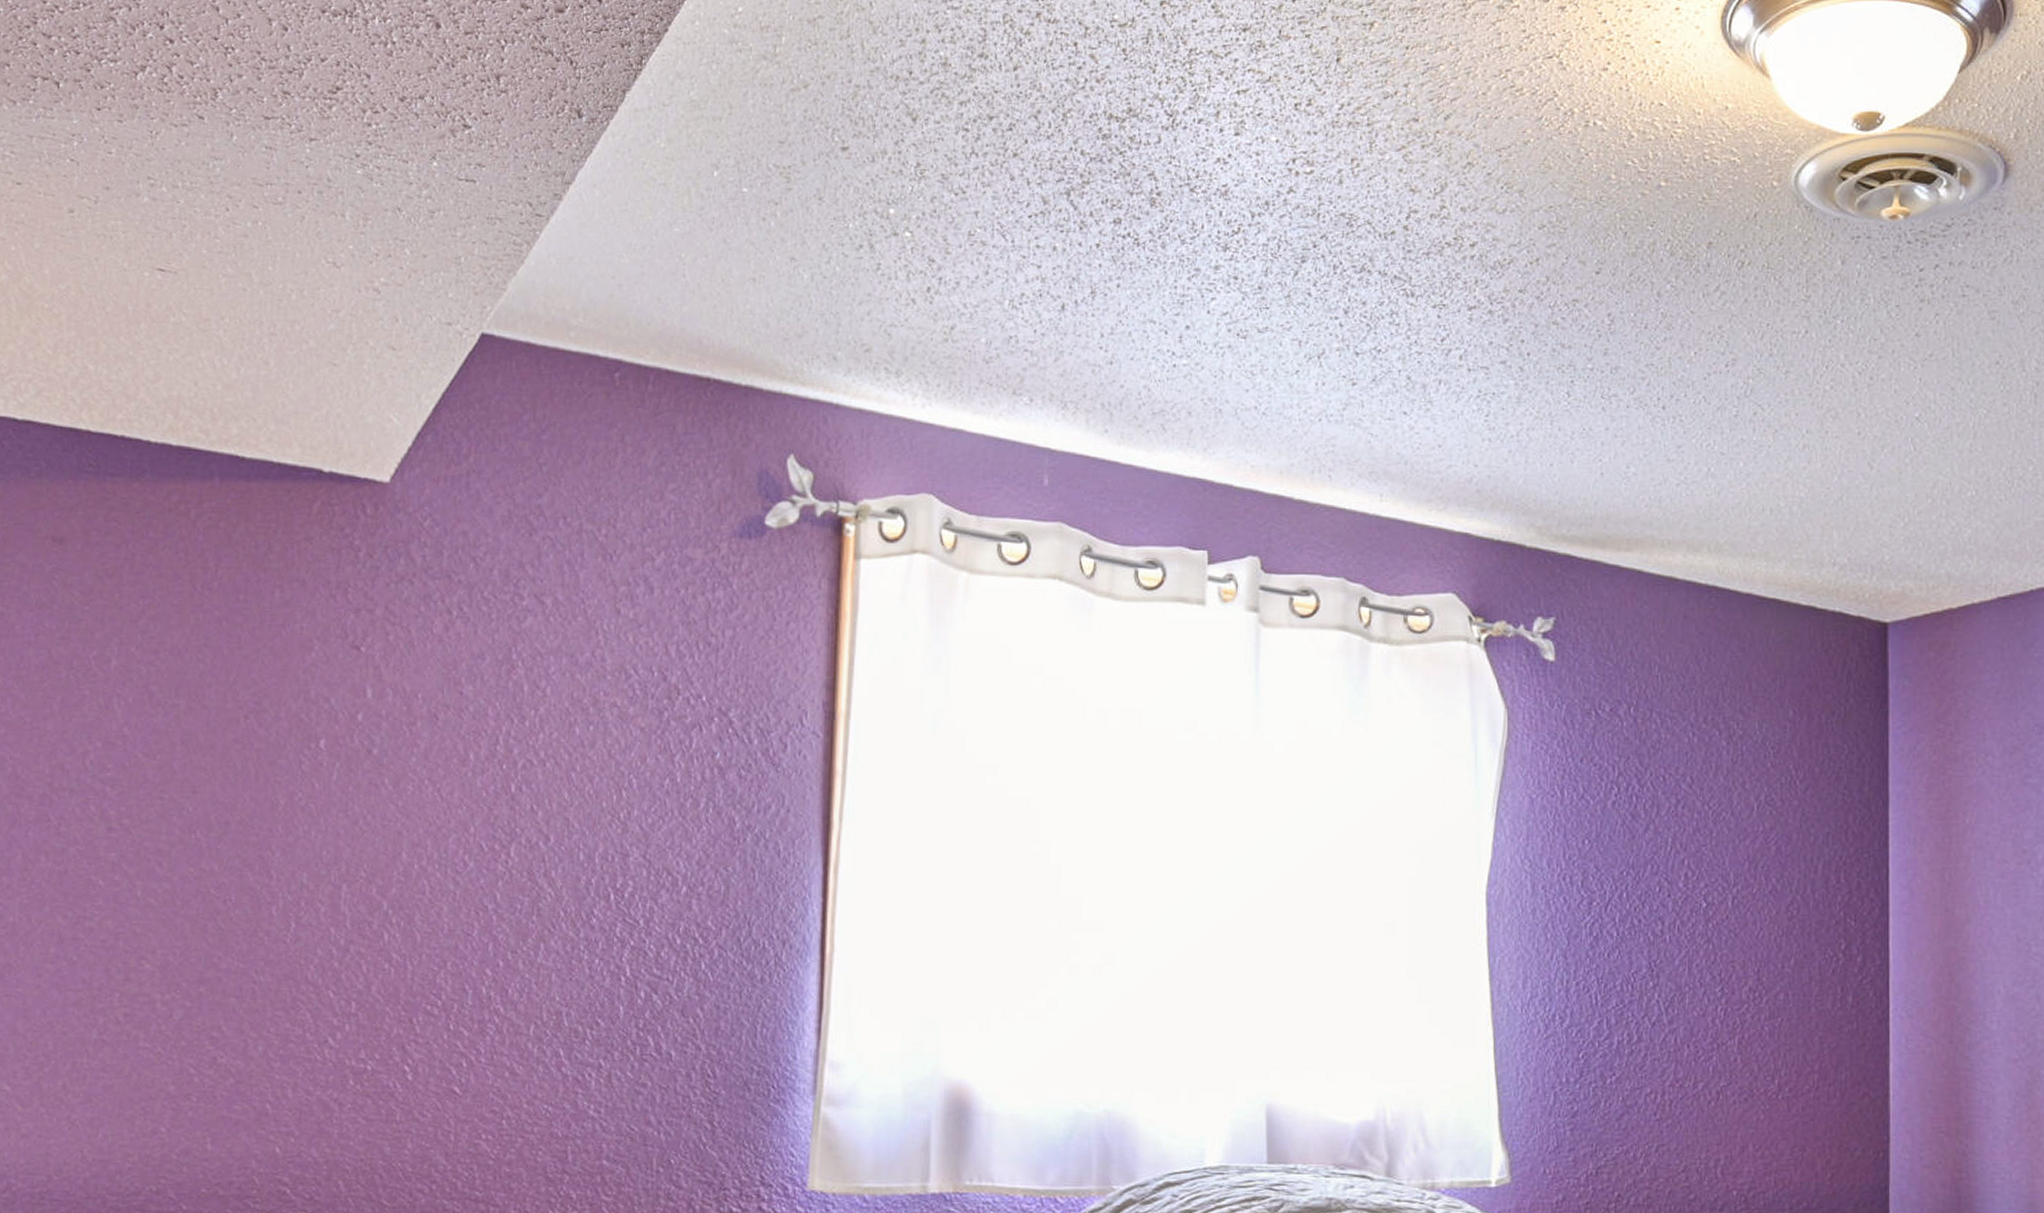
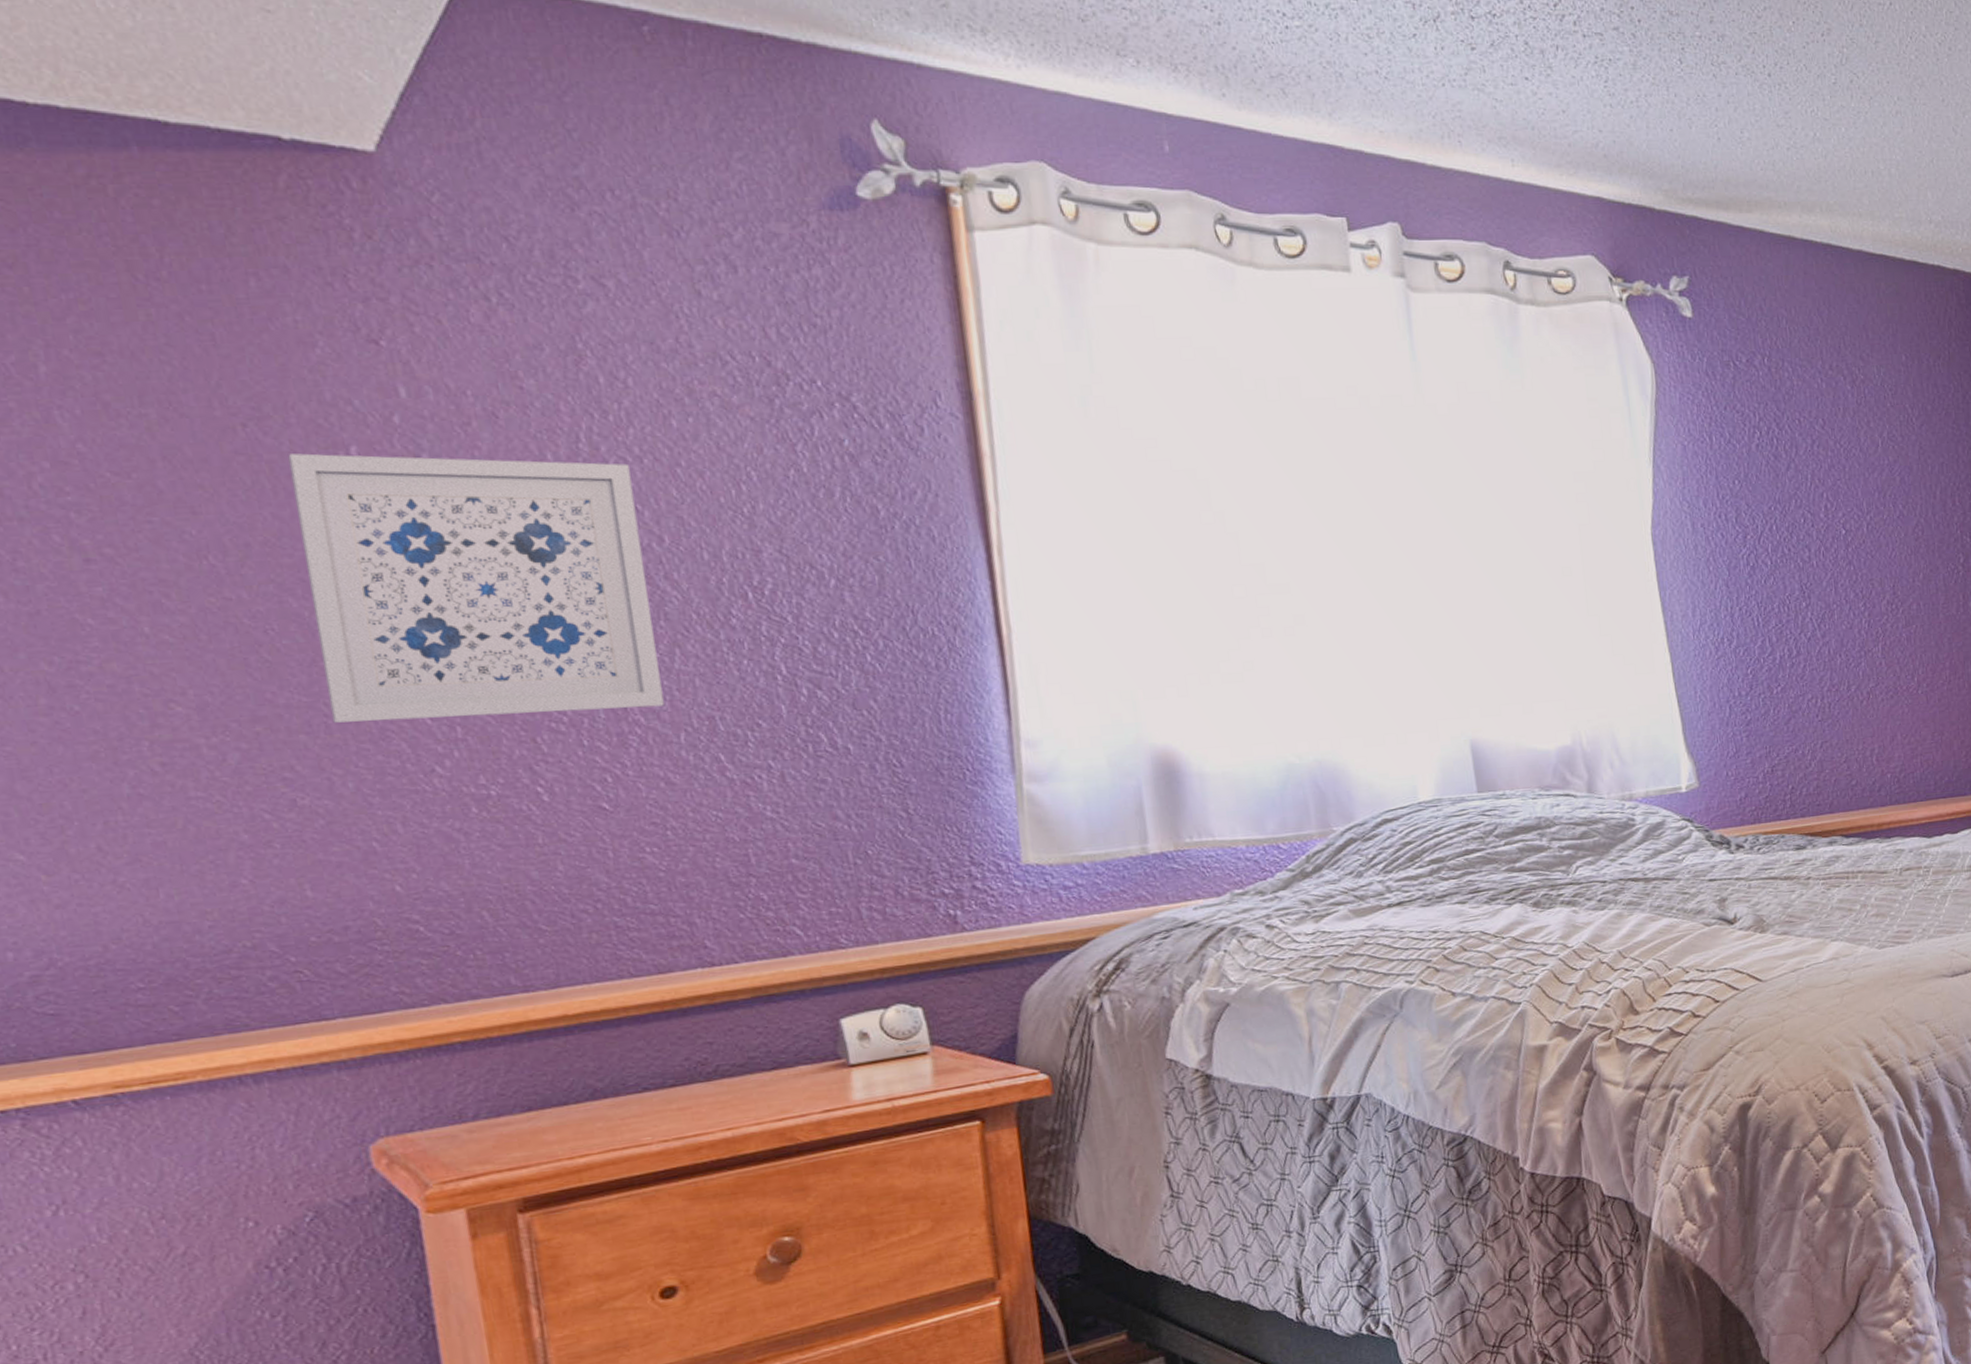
wall art: none [258,744,534,998] -> present [288,453,665,723]

